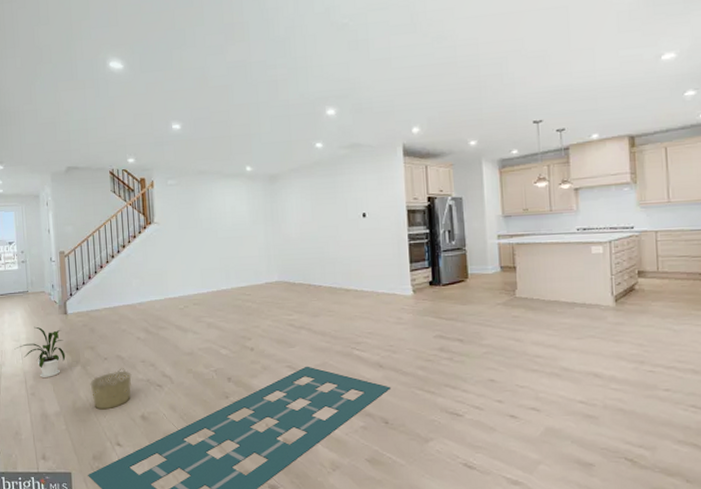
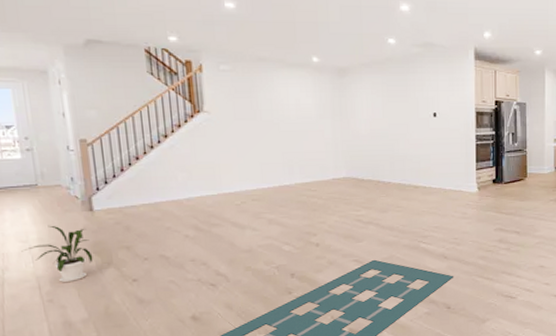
basket: present [90,367,132,410] -> none [126,267,180,313]

